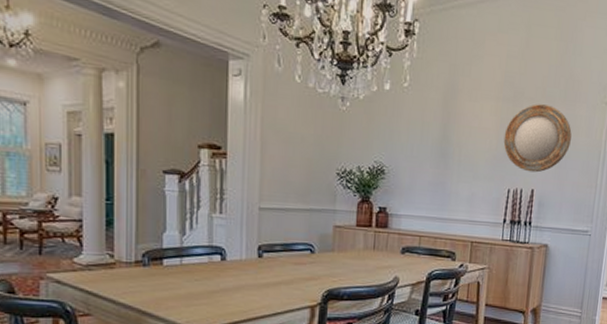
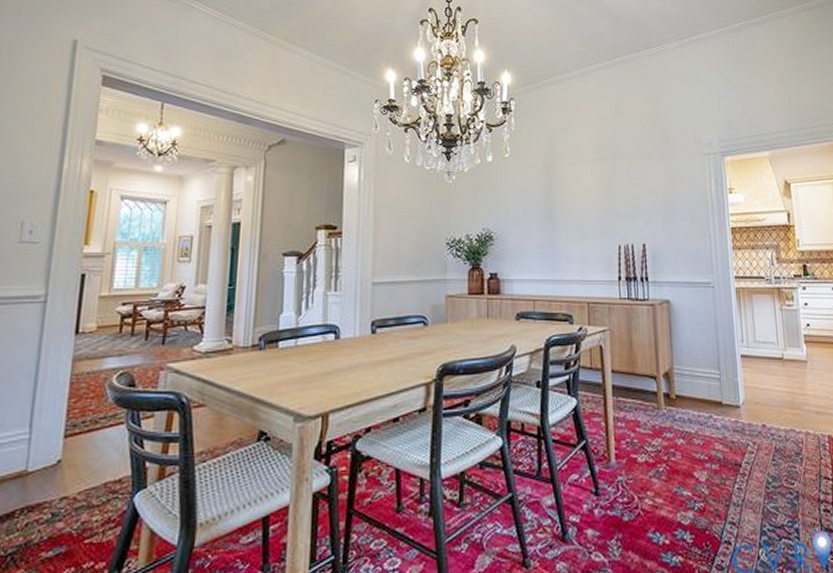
home mirror: present [503,104,572,173] -> none [607,161,675,227]

